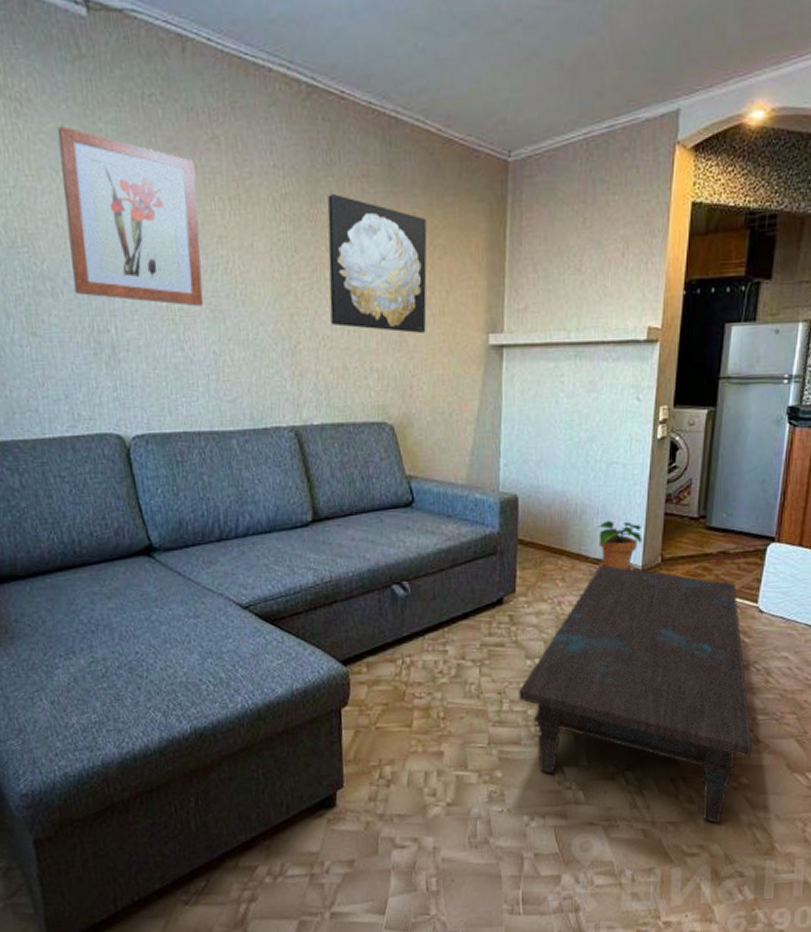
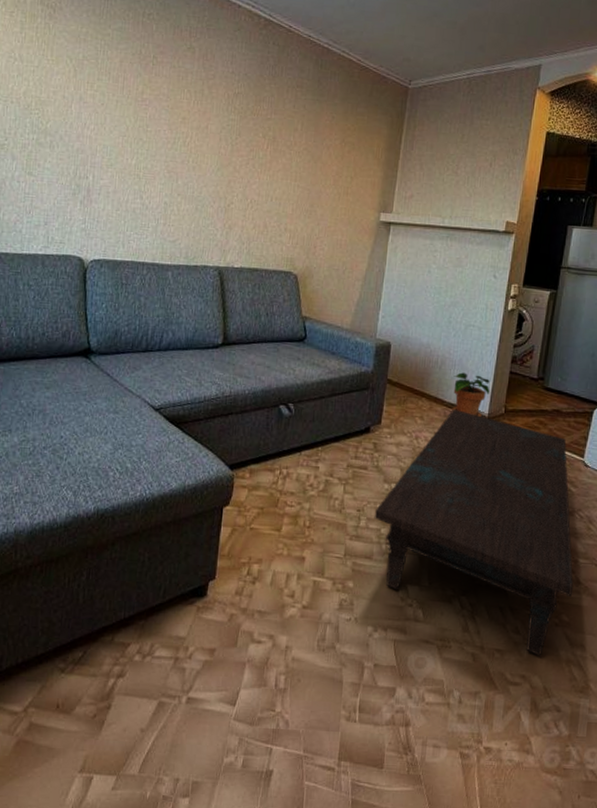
wall art: present [57,126,204,307] -> none [67,28,174,168]
wall art: present [327,194,427,333] -> none [259,97,342,206]

